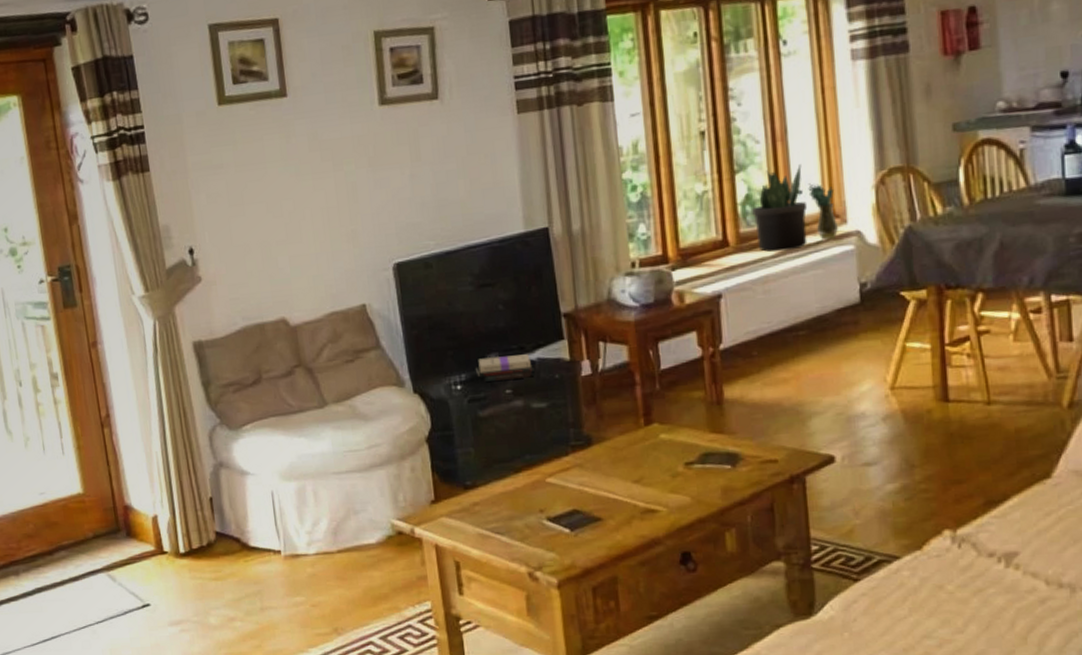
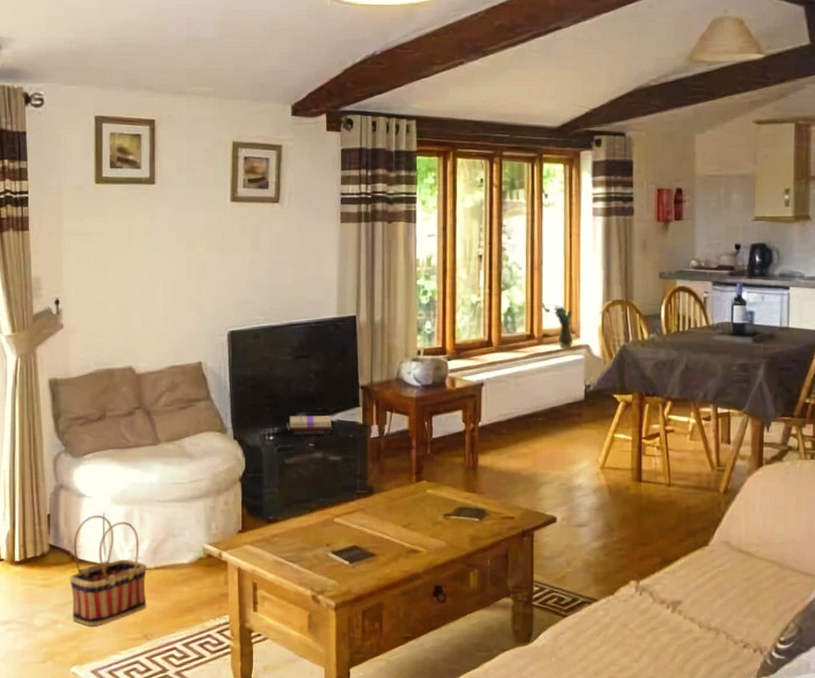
basket: none [241,494,333,622] -> present [69,515,147,626]
planter: present [752,165,808,253] -> none [512,290,552,355]

